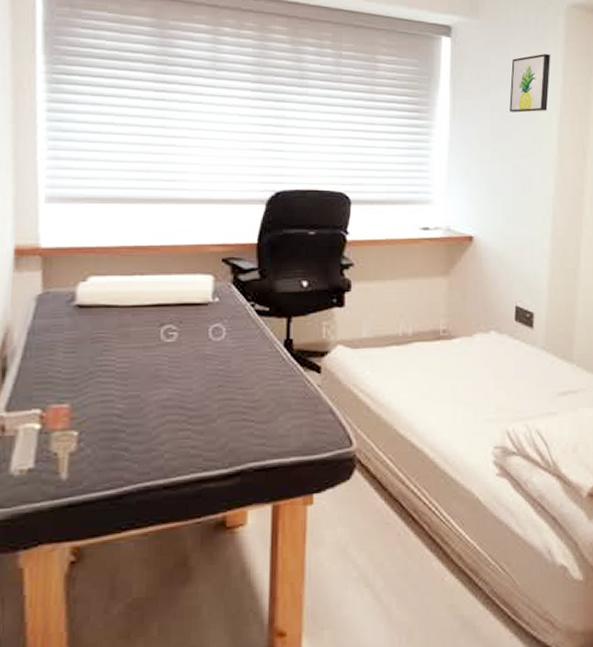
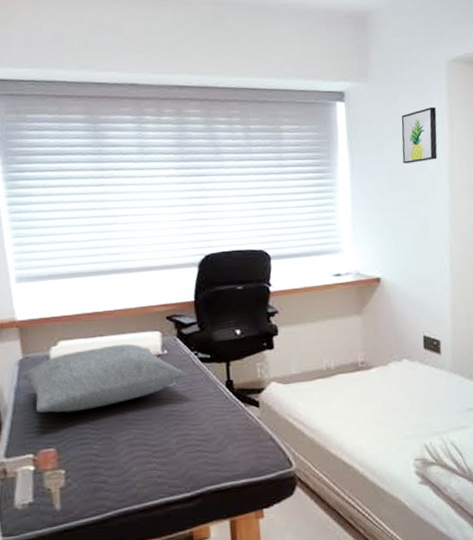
pillow: none [39,286,240,362] -> present [22,343,188,413]

